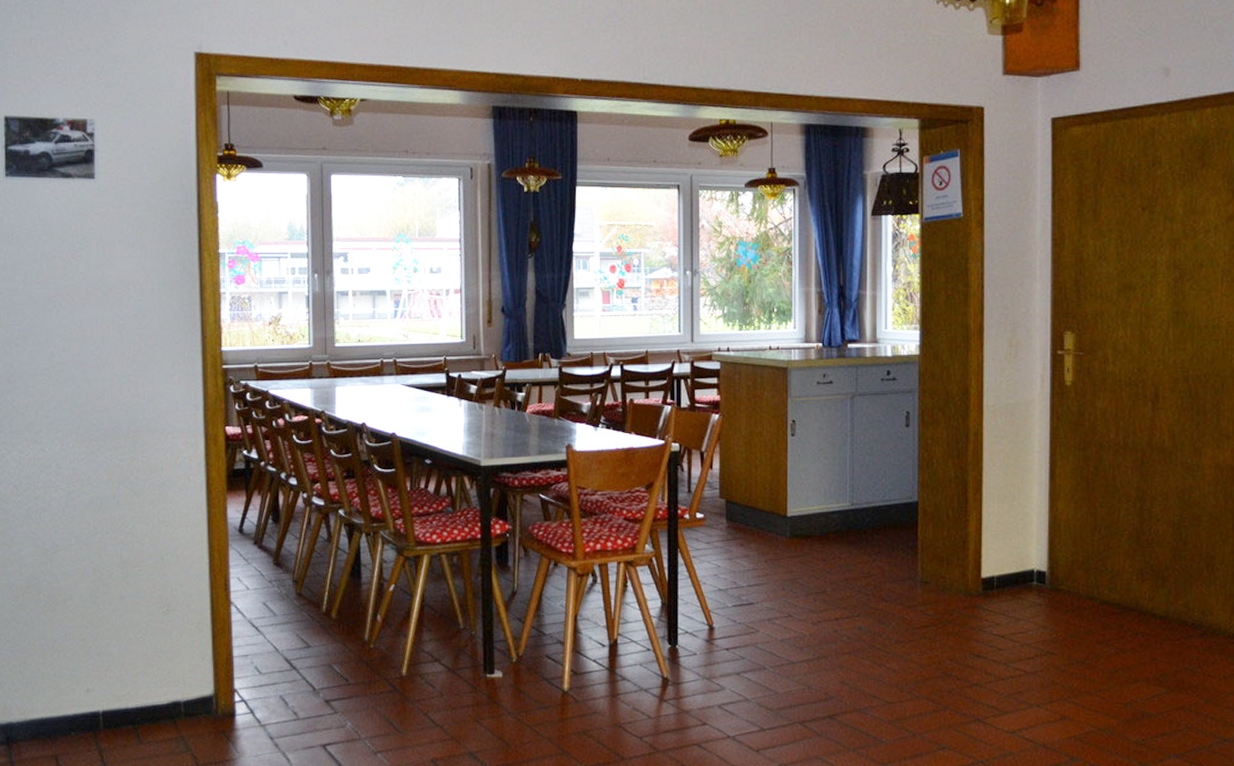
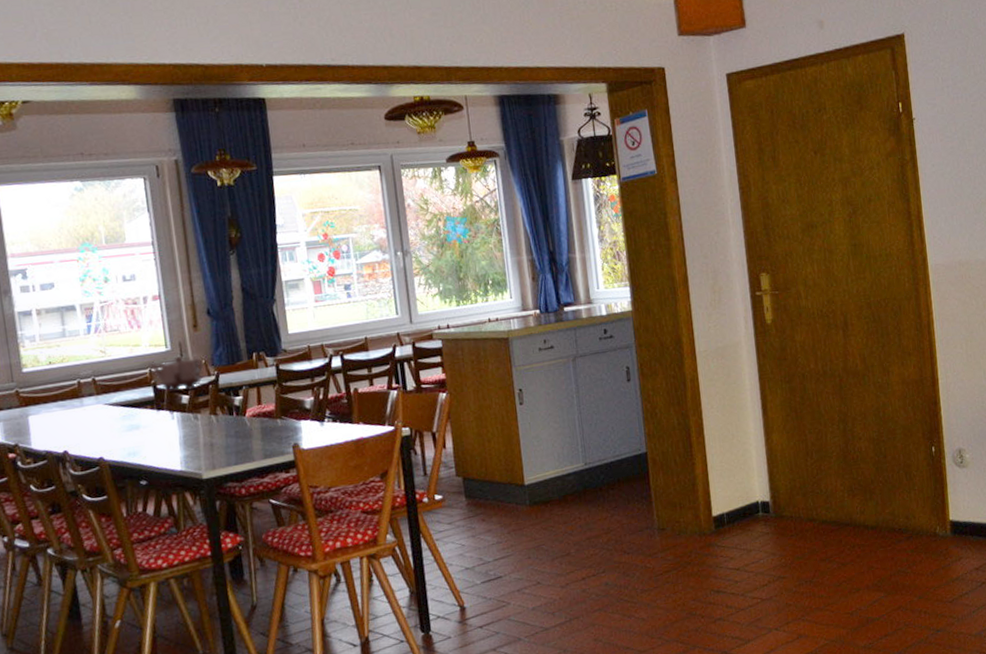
teapot: none [443,348,493,381] -> present [148,356,204,393]

